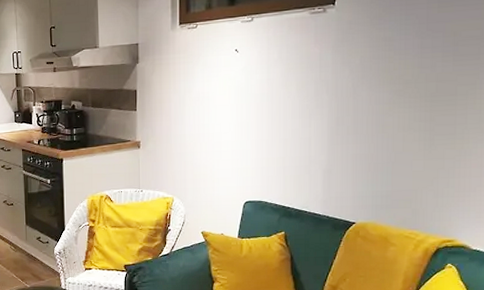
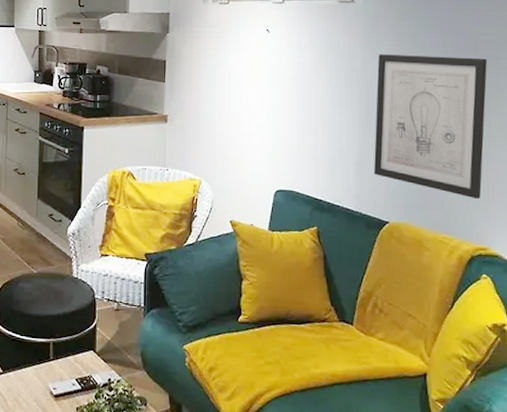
wall art: none [341,55,466,196] -> present [373,54,487,200]

